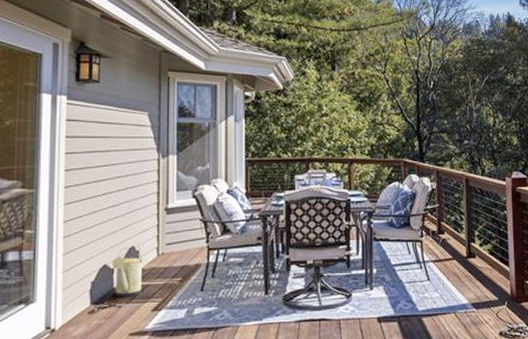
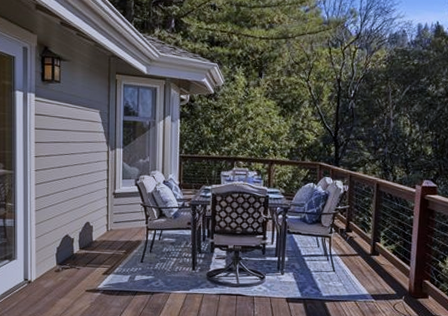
watering can: present [112,247,143,297] -> none [72,223,96,262]

